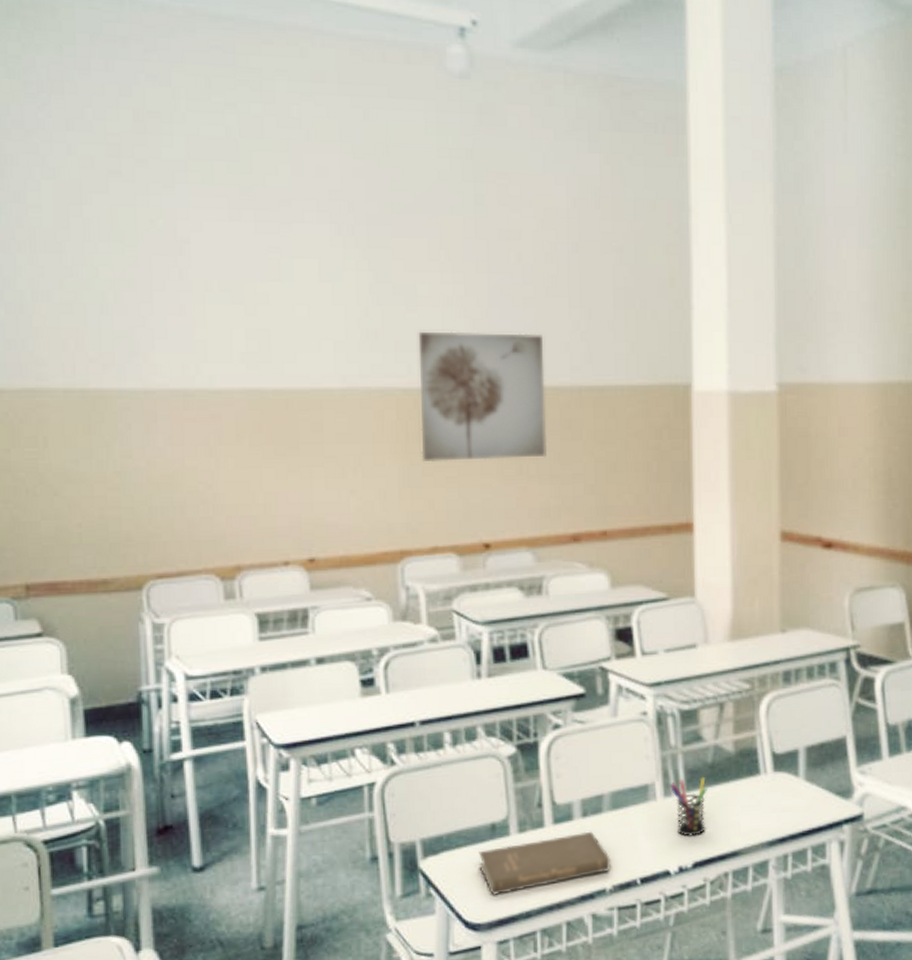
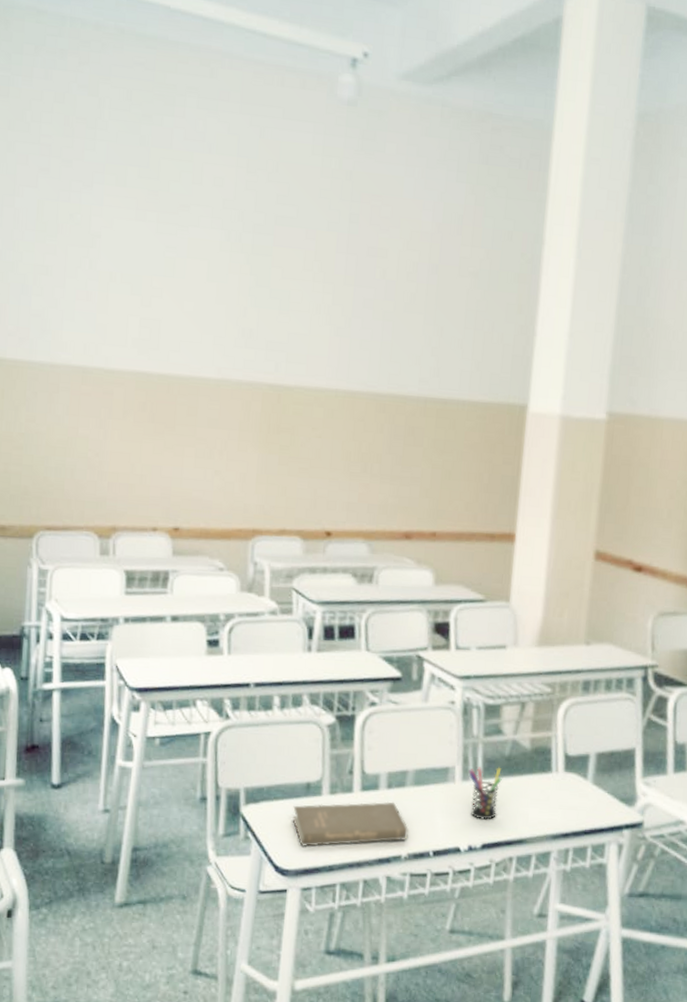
wall art: present [418,331,546,463] -> none [279,334,398,460]

